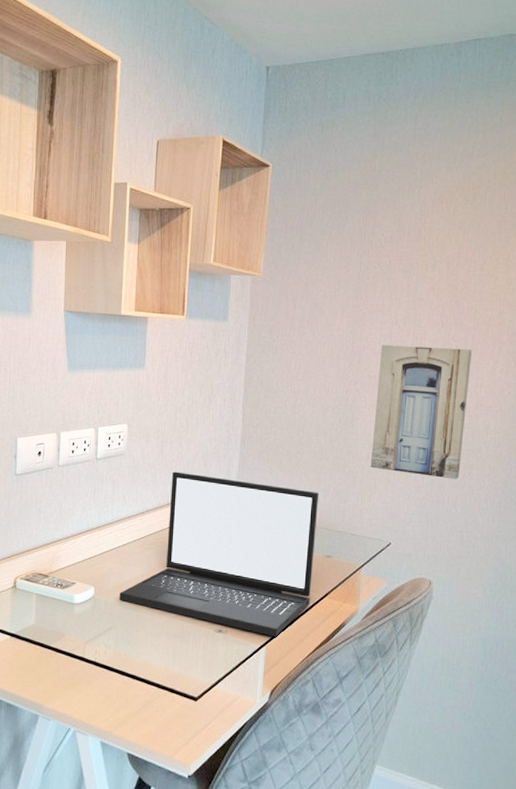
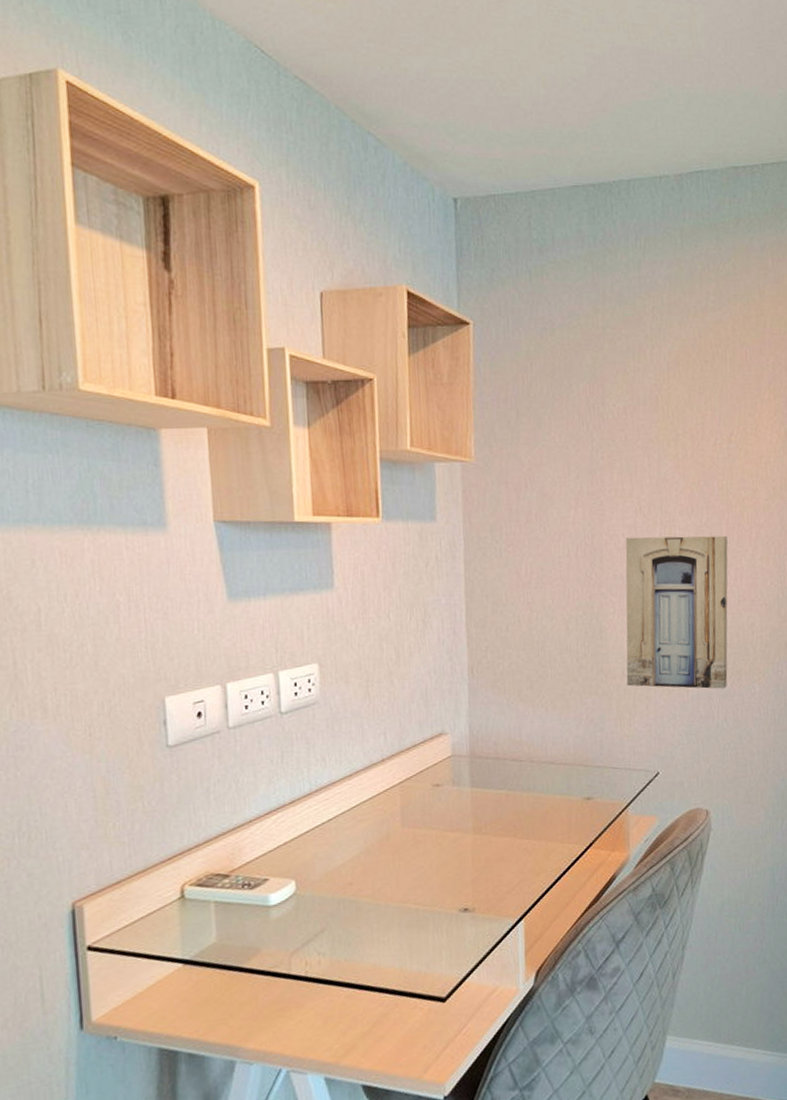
laptop: present [119,471,319,637] -> none [330,717,573,906]

